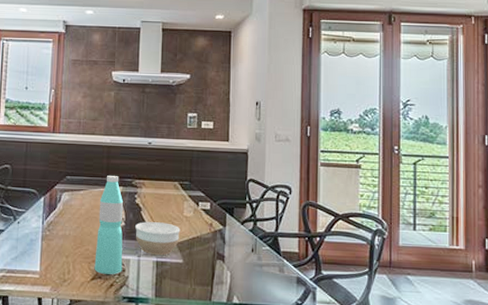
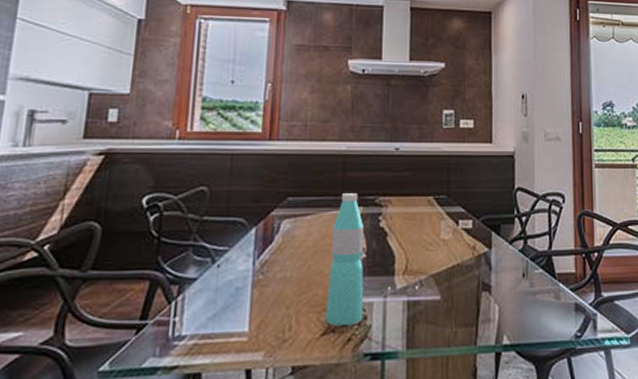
bowl: present [135,222,181,255] -> none [379,249,437,293]

